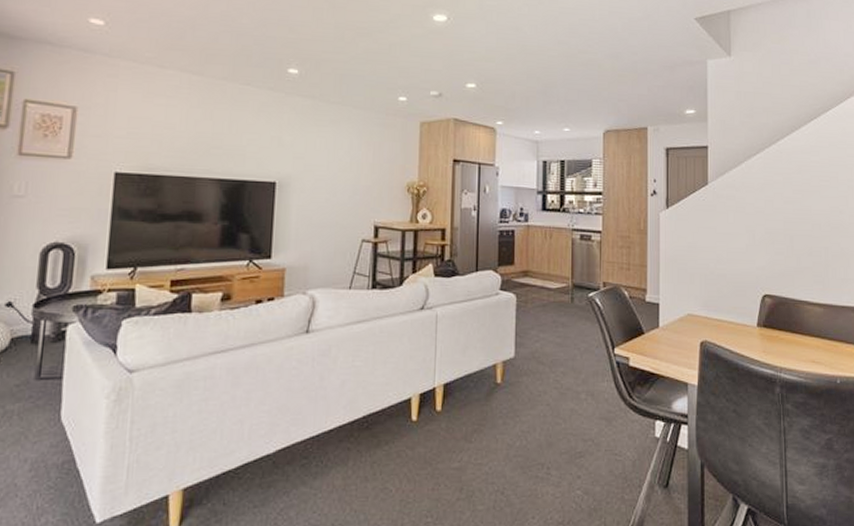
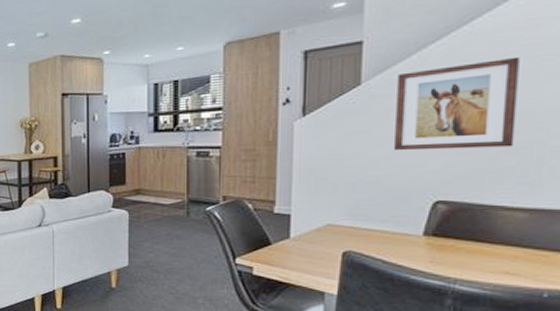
wall art: none [733,175,810,250] -> present [394,56,520,151]

